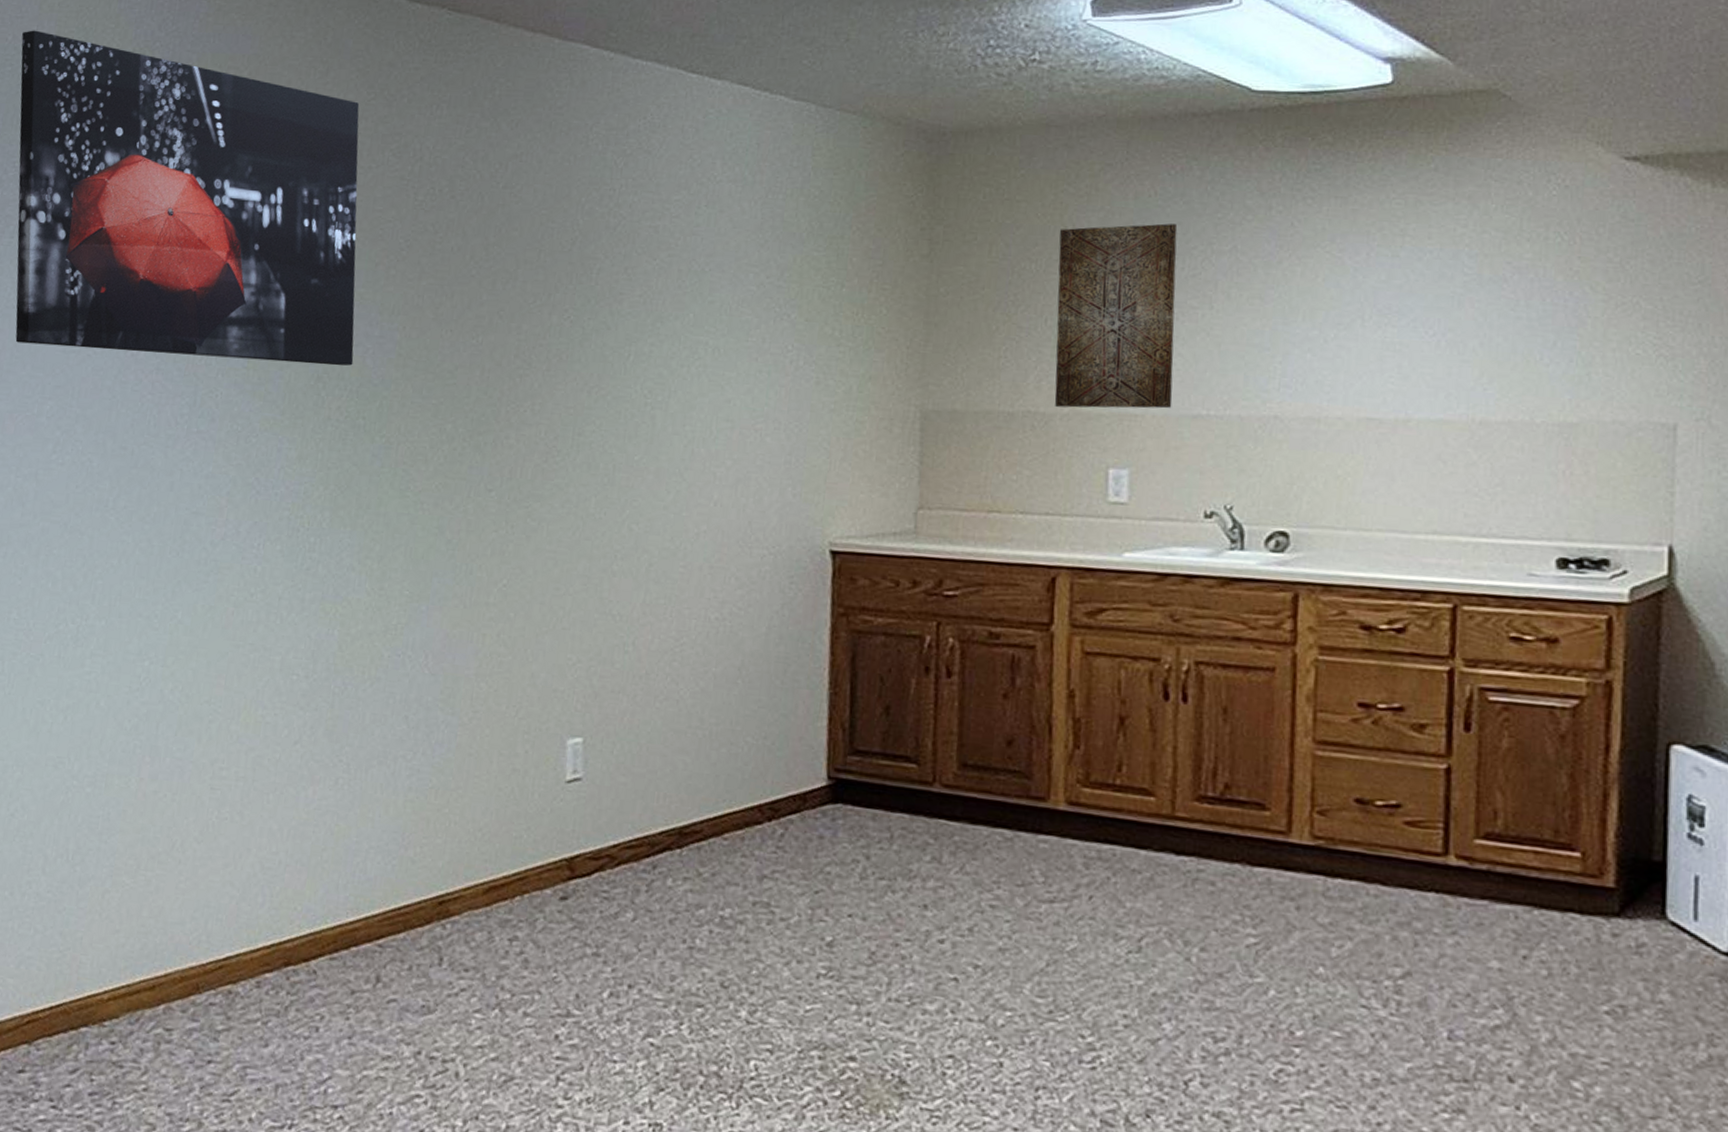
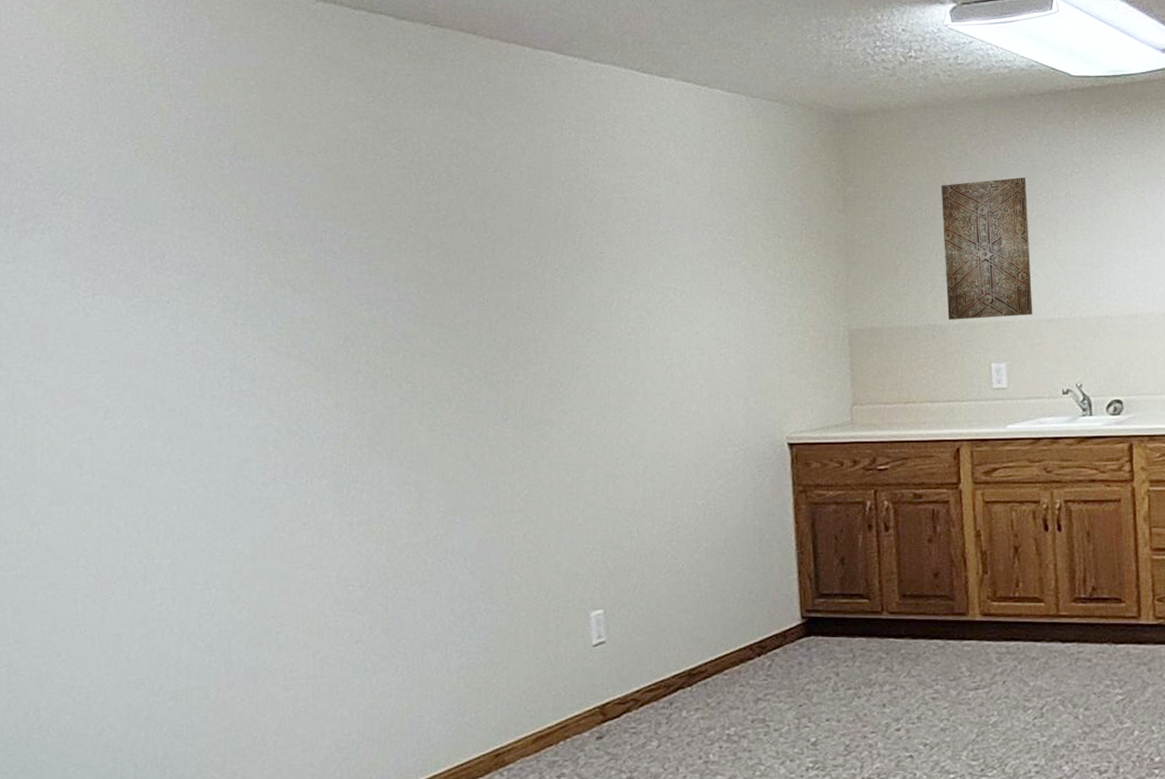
wall art: present [15,30,360,366] -> none [33,50,377,327]

